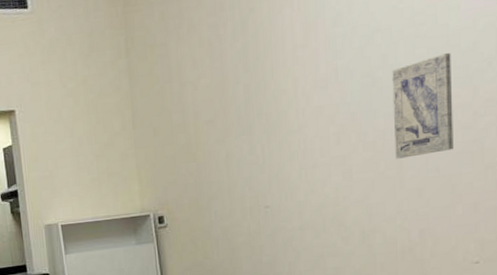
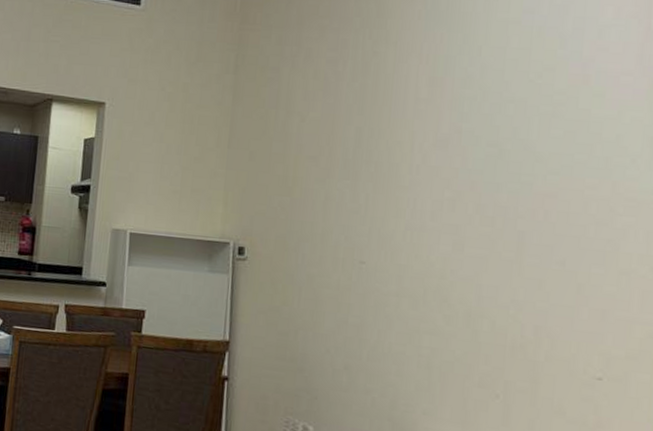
wall art: present [392,53,453,159] -> none [516,140,590,245]

